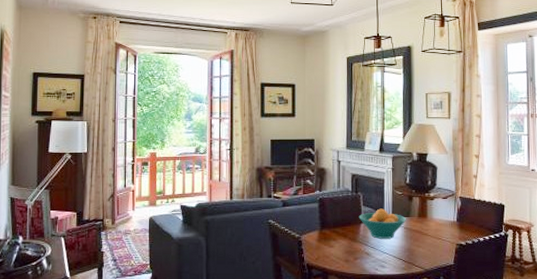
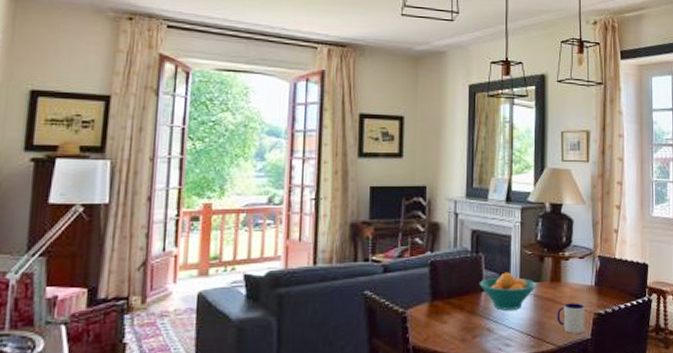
mug: none [424,235,449,260] -> present [557,303,585,334]

